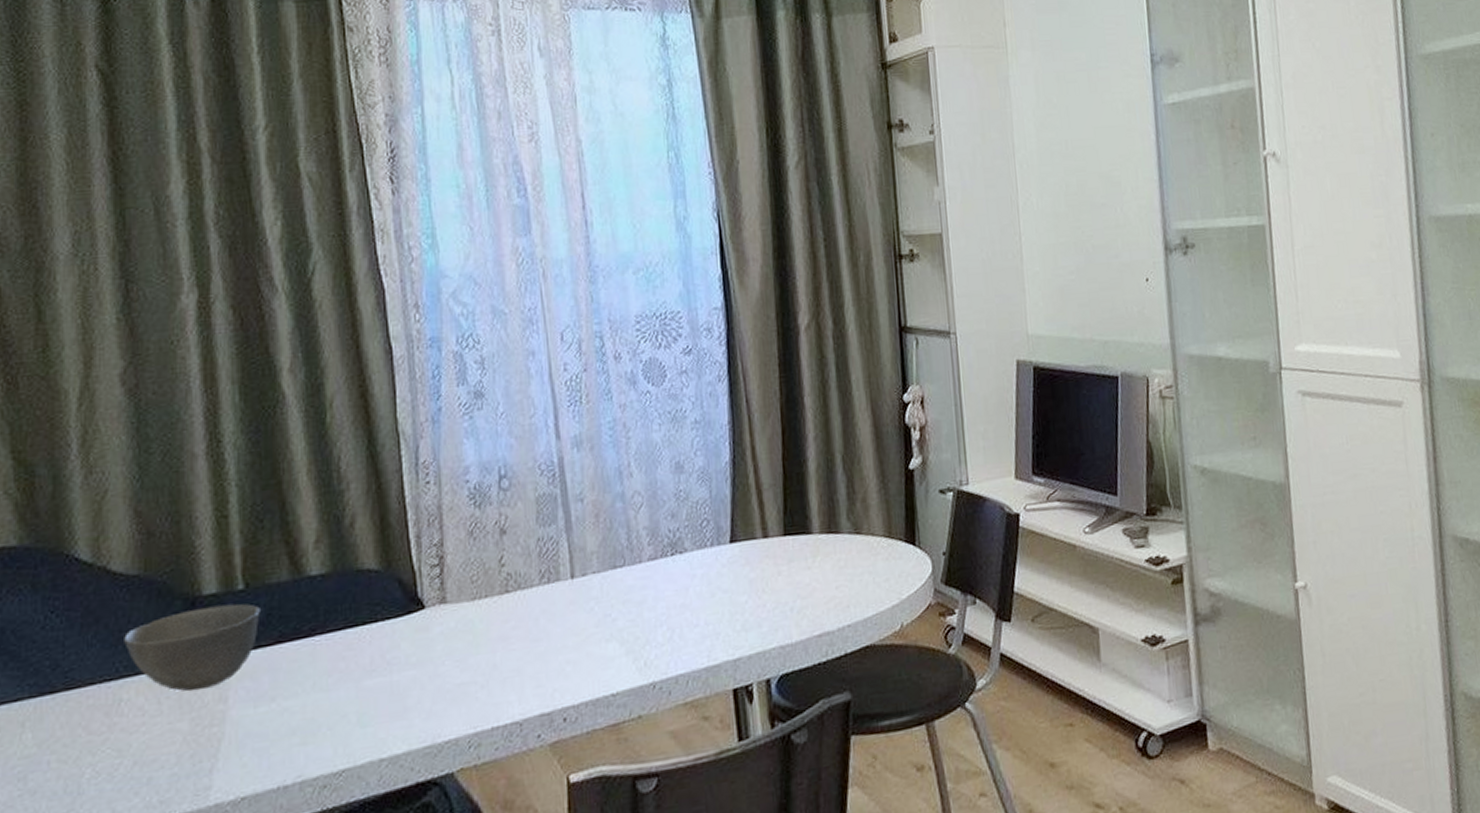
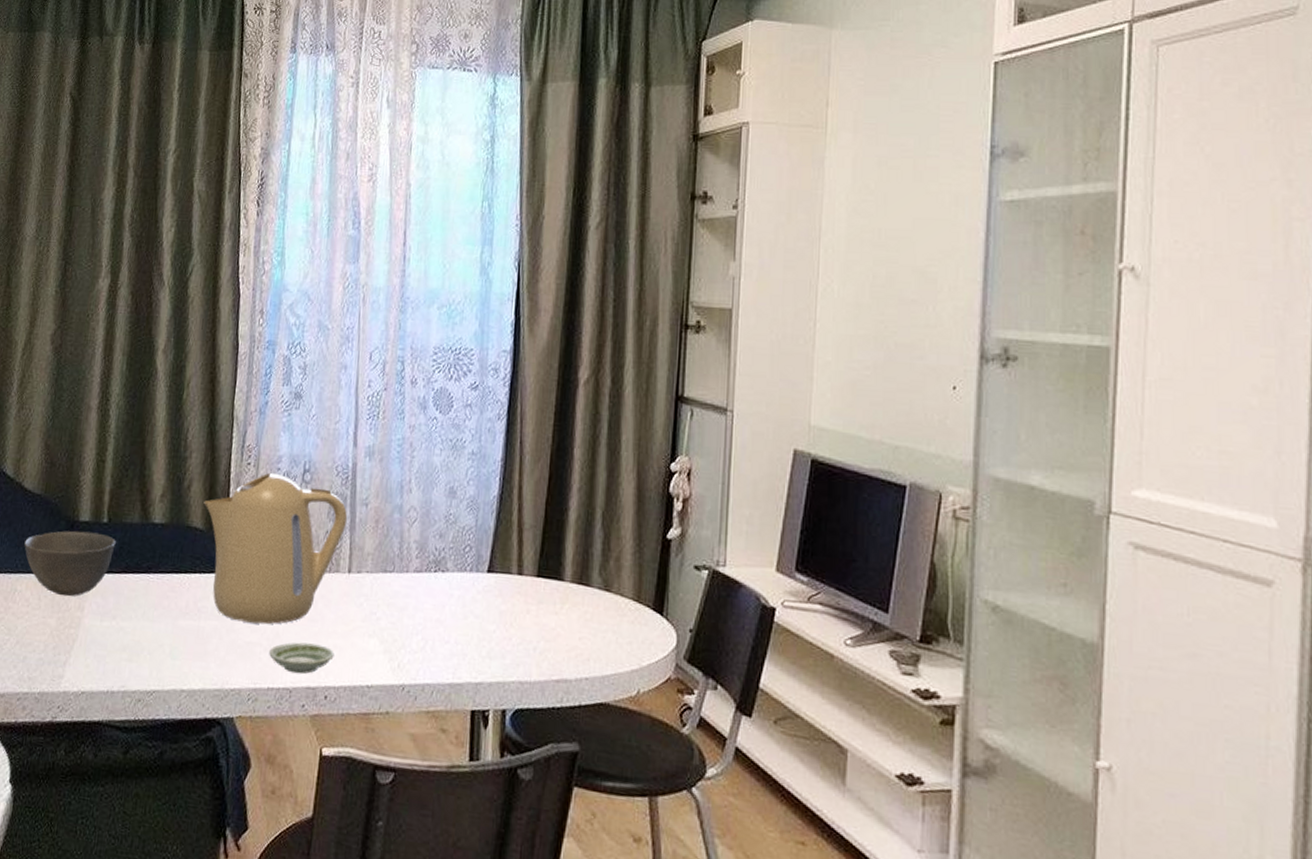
kettle: none [375,486,562,664] -> present [203,472,348,625]
saucer: none [487,664,568,704] -> present [269,642,334,674]

